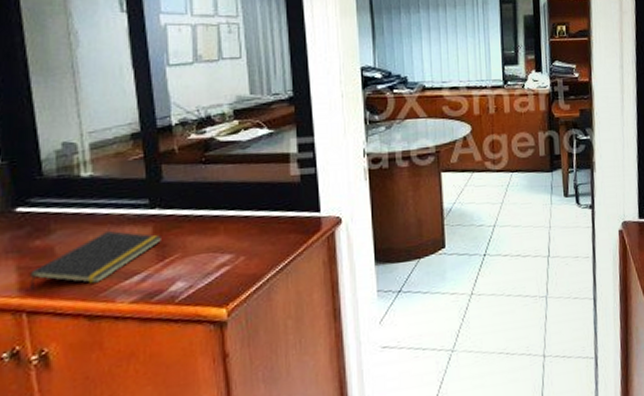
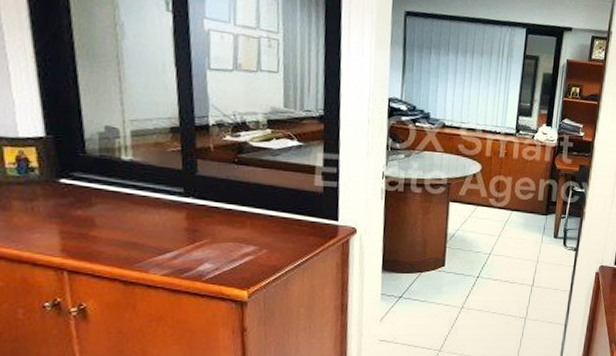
notepad: present [29,230,161,290] -> none [70,210,193,254]

